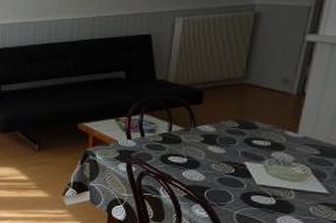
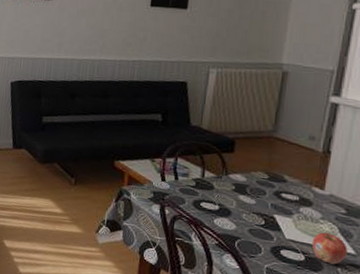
fruit: none [284,175,321,205] -> present [312,232,348,265]

